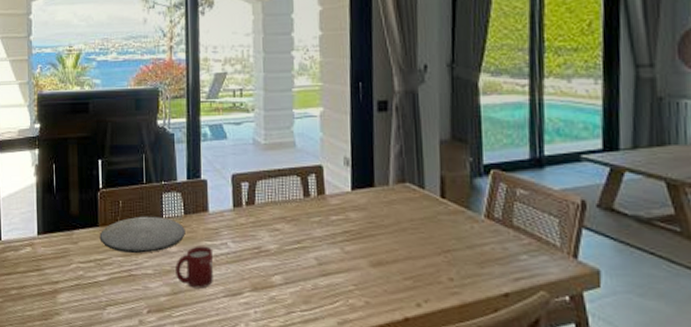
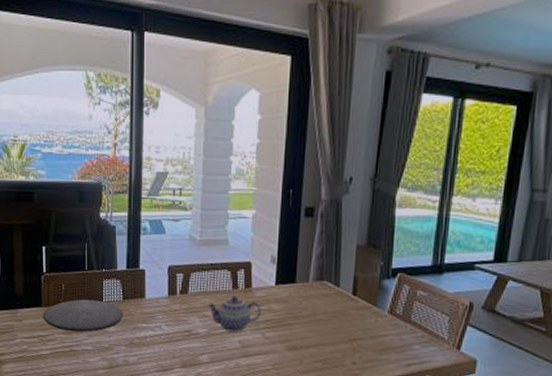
cup: present [175,246,213,289] -> none [113,327,147,364]
teapot: none [276,205,338,247] -> present [206,295,261,332]

